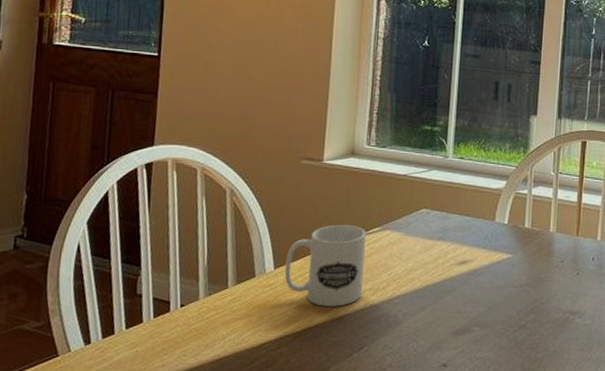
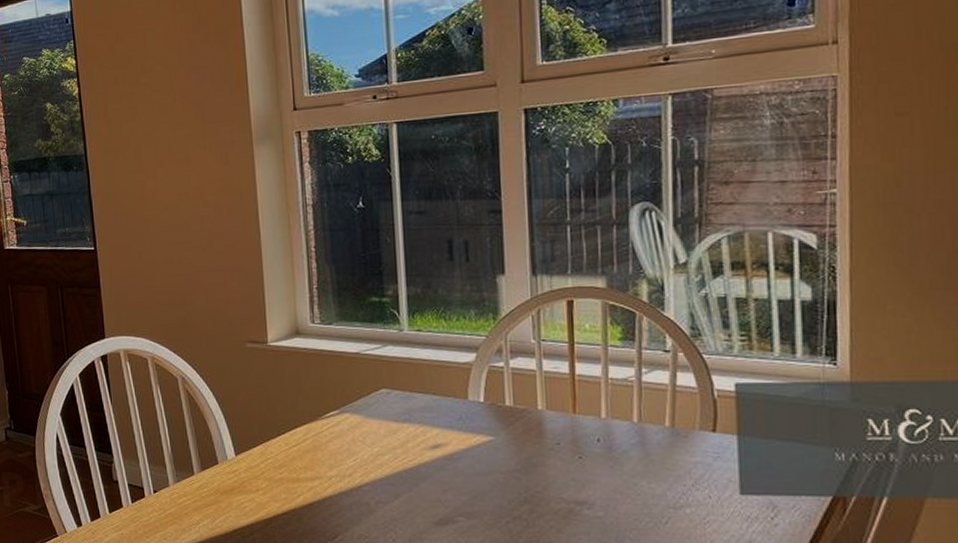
mug: present [284,224,367,307] -> none [245,408,329,494]

